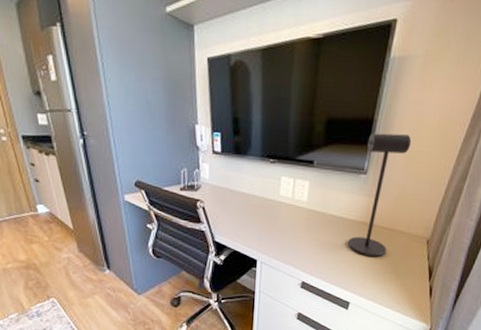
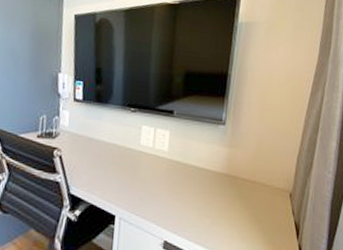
desk lamp: present [348,133,412,258] -> none [211,86,264,213]

